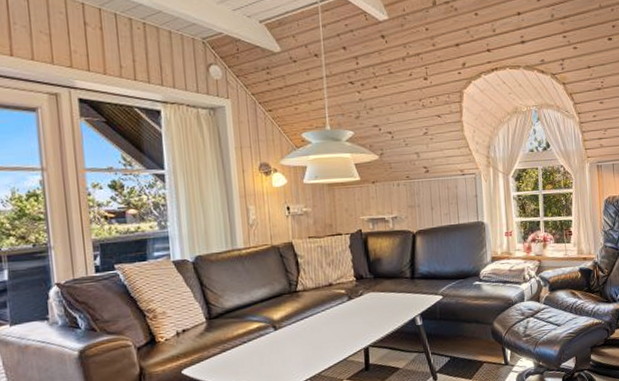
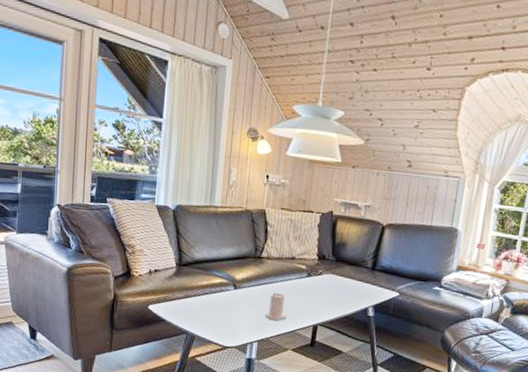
candle: none [312,323,335,354] -> present [265,292,287,321]

